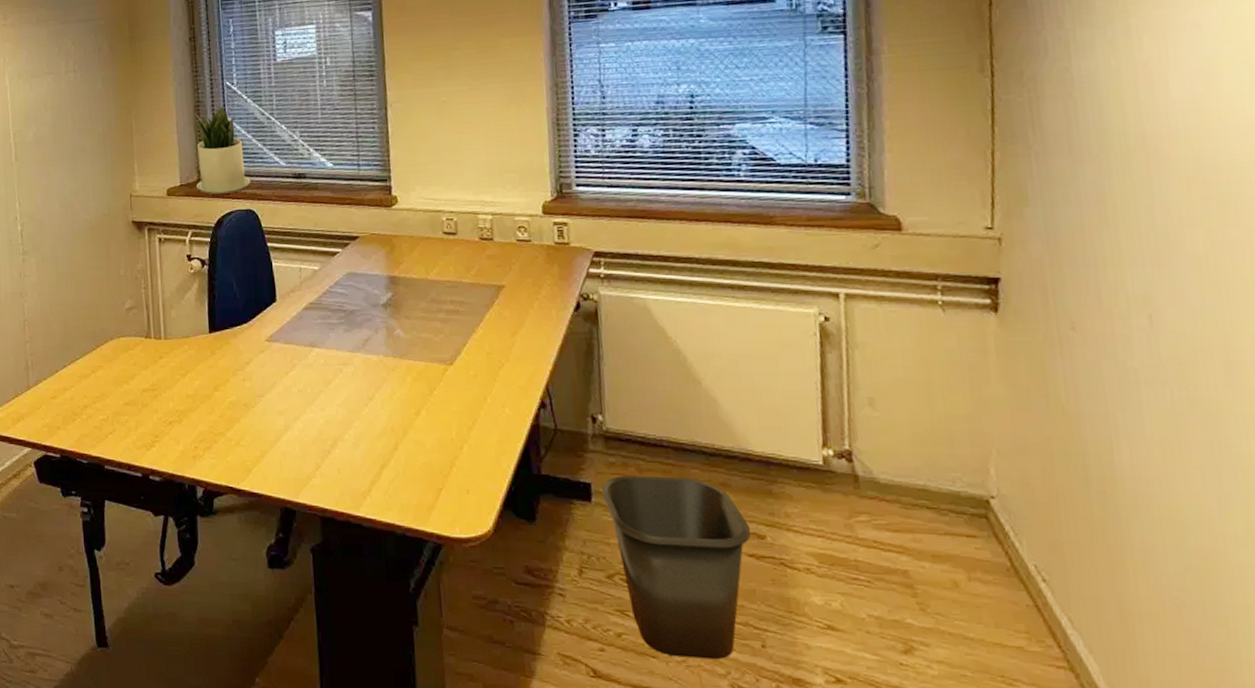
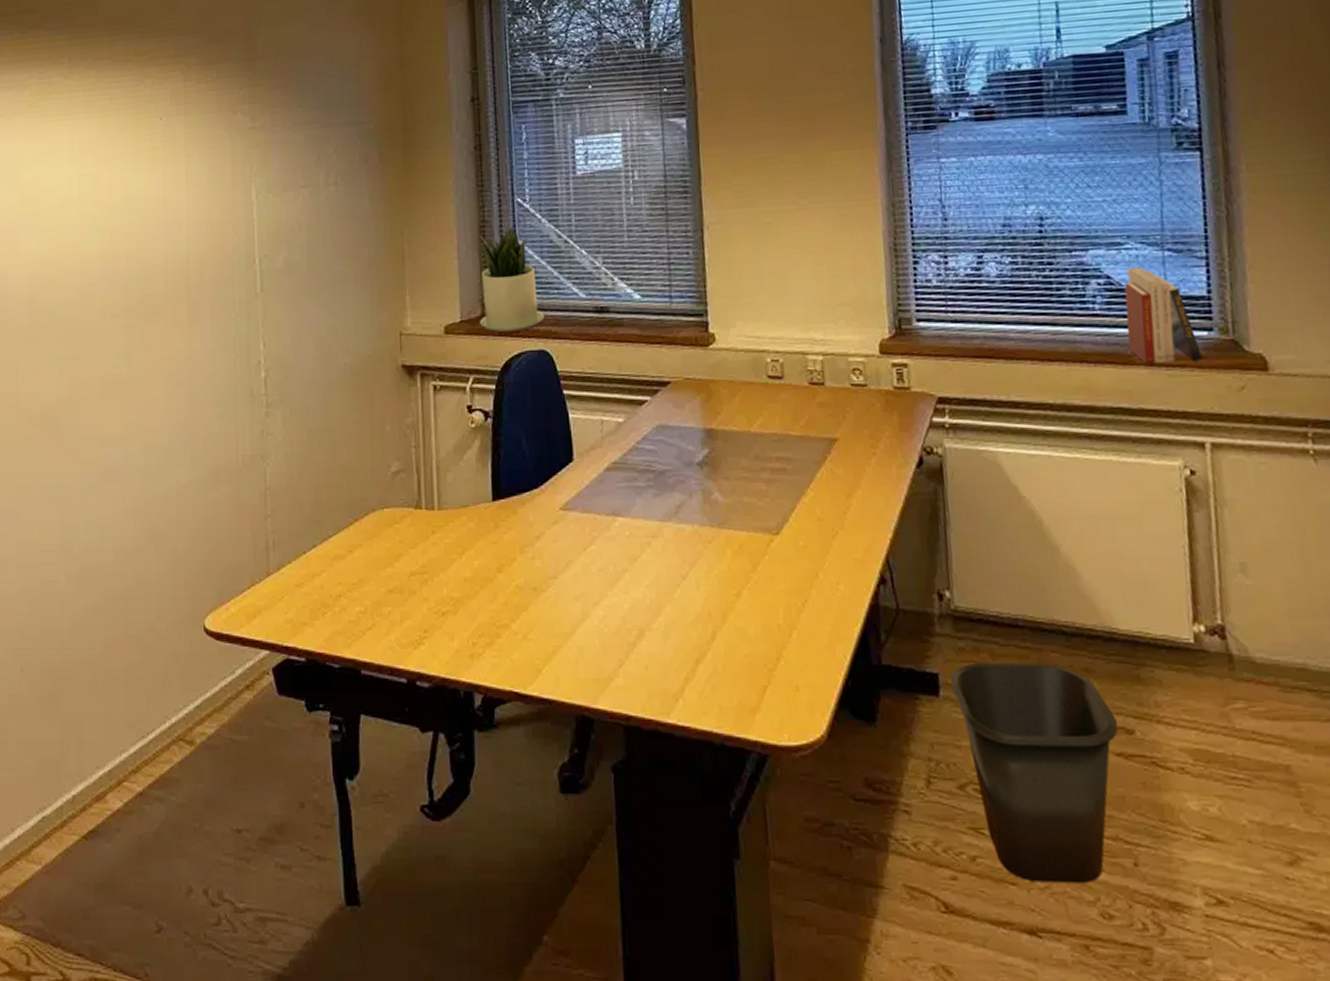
books: none [768,137,839,225] -> present [1124,265,1202,365]

